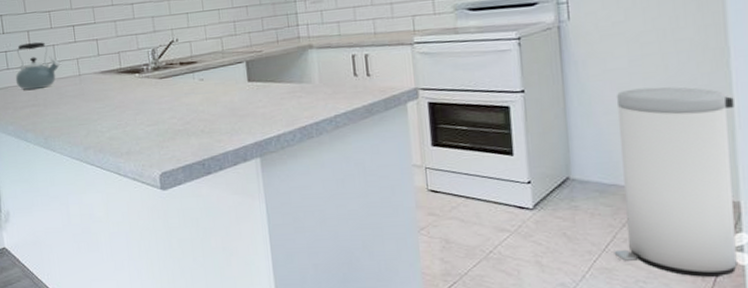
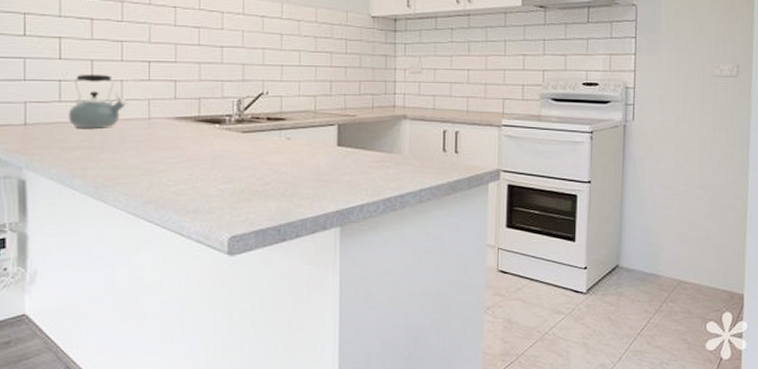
pedal bin: present [614,87,737,277] -> none [646,188,748,360]

